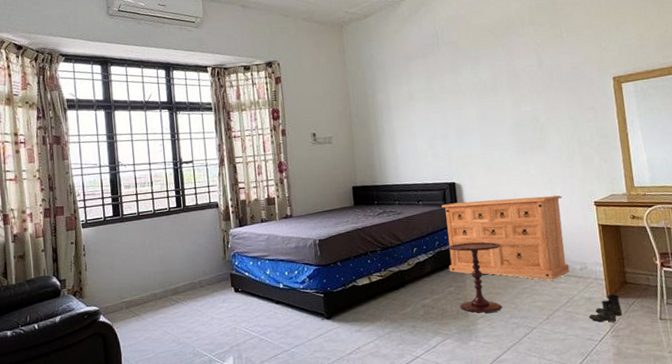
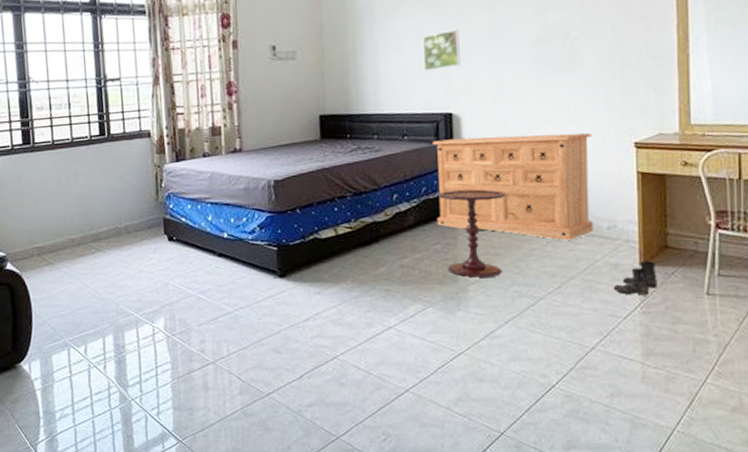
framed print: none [428,117,459,151] -> present [422,29,461,72]

